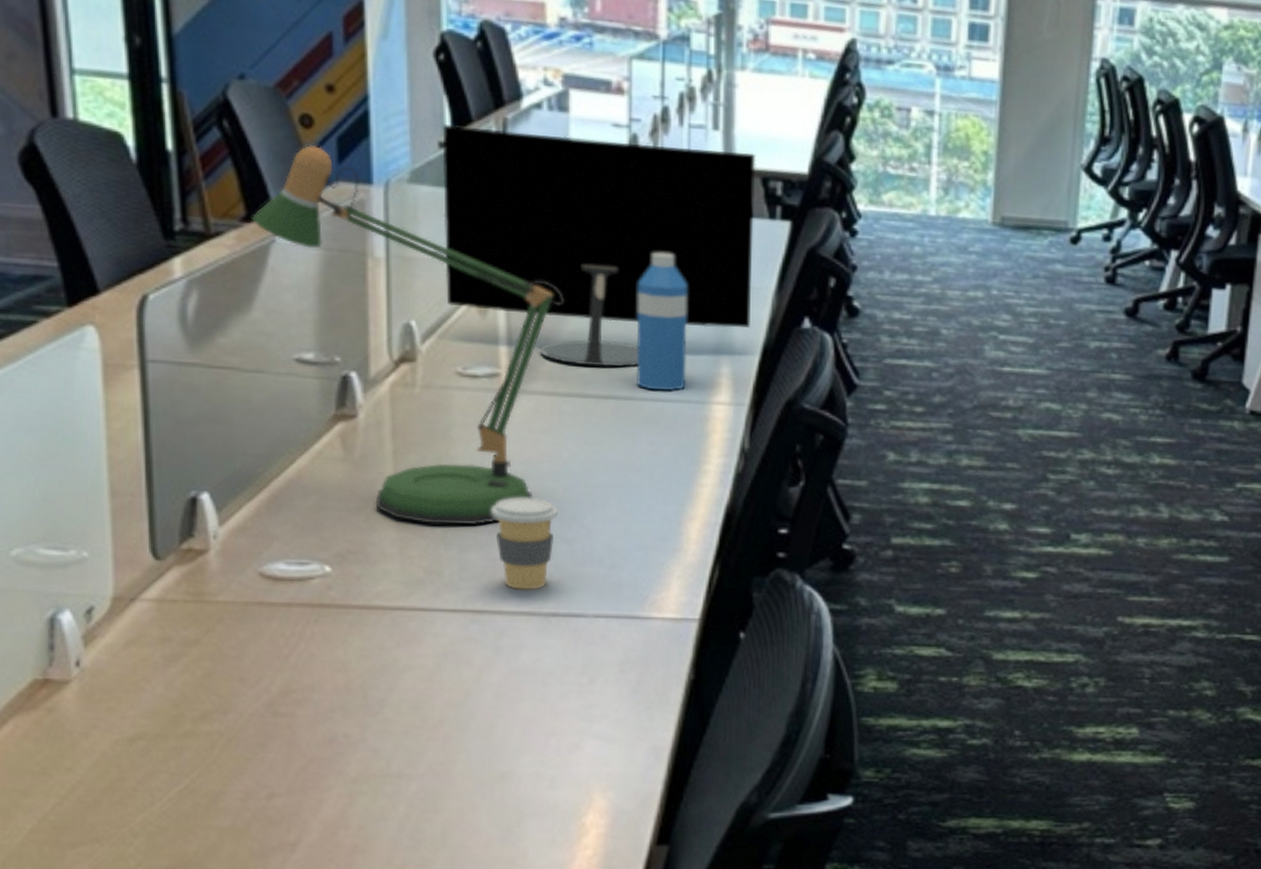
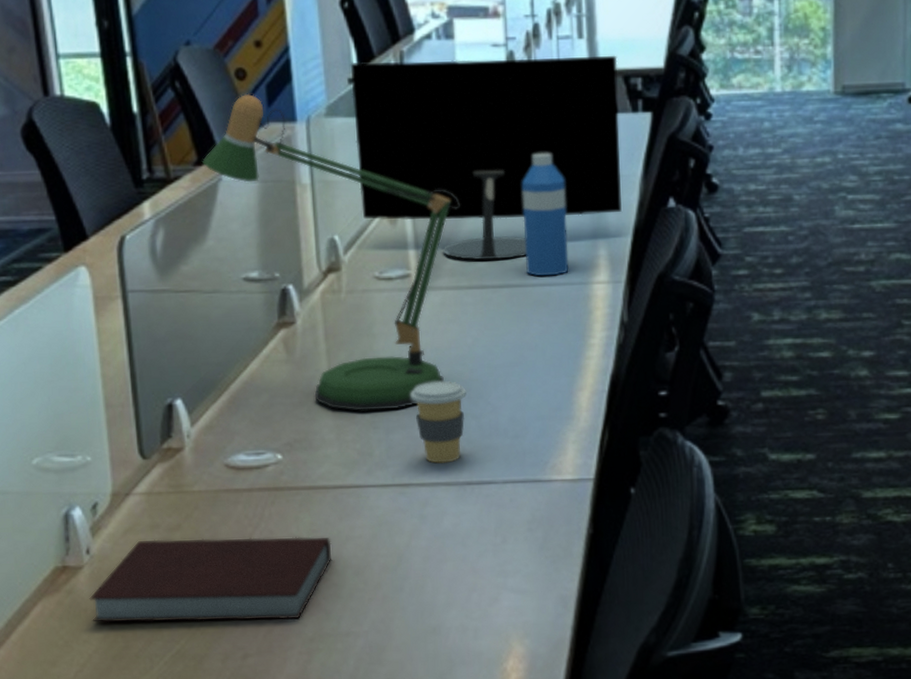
notebook: none [76,654,386,756] -> present [89,537,332,623]

